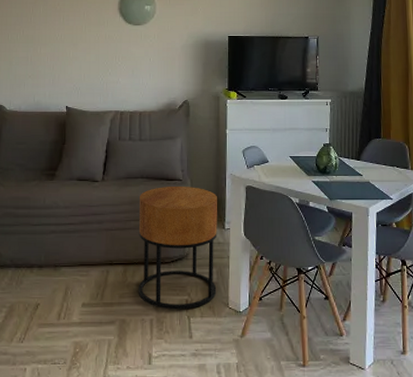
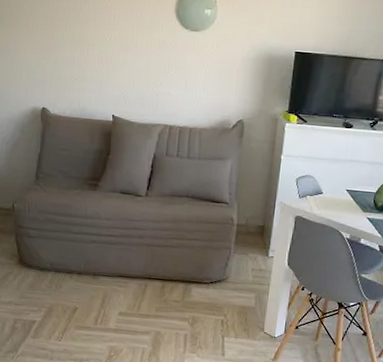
side table: present [138,185,217,310] -> none [174,208,264,329]

